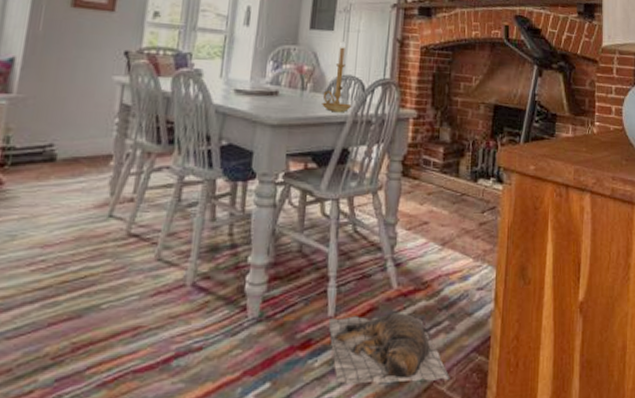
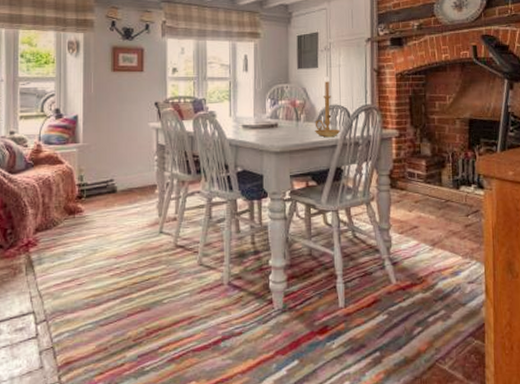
cat: present [328,312,450,385] -> none [340,304,451,363]

